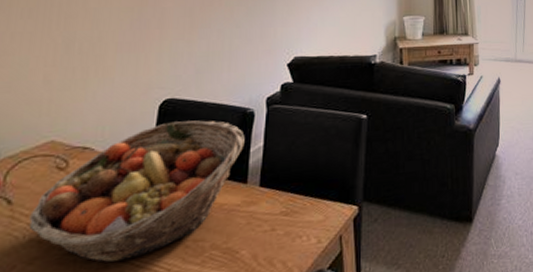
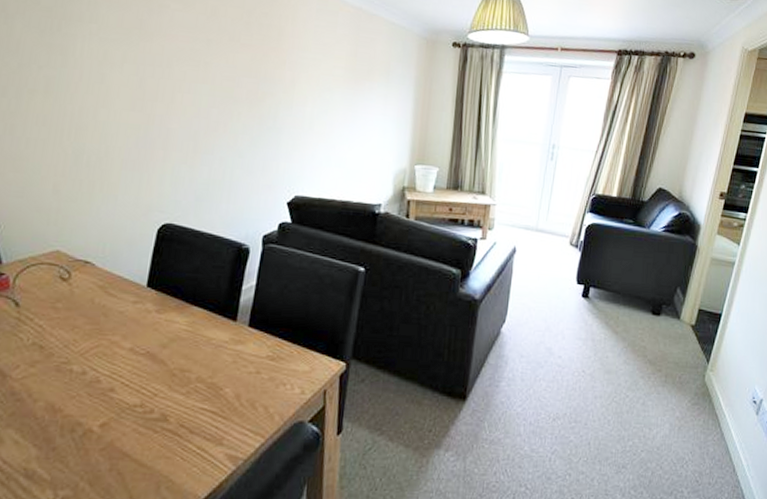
fruit basket: present [28,120,245,263] -> none [32,247,238,379]

